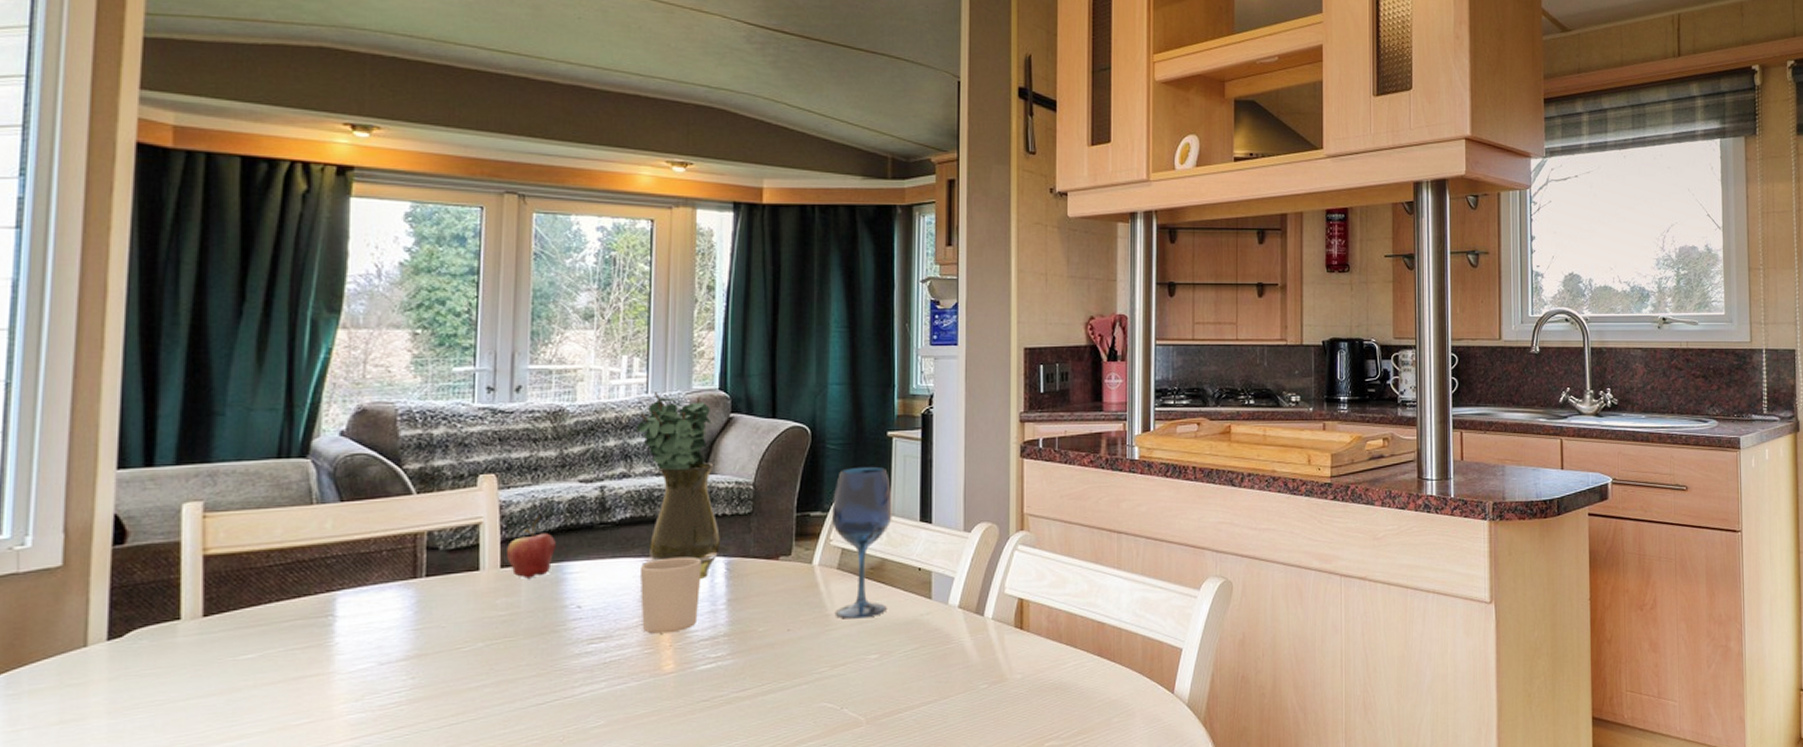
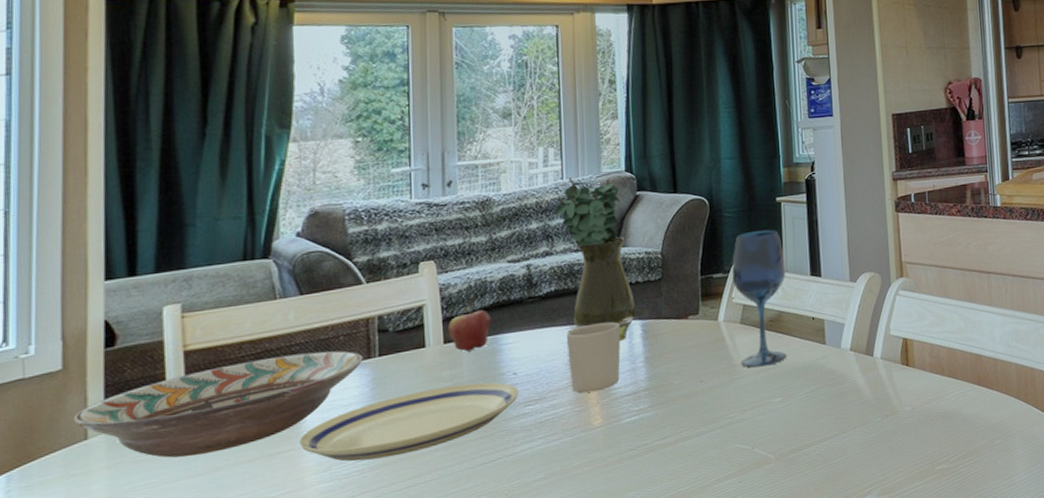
decorative bowl: none [72,566,408,674] -> present [73,351,363,458]
plate: none [330,614,583,692] -> present [300,382,520,462]

